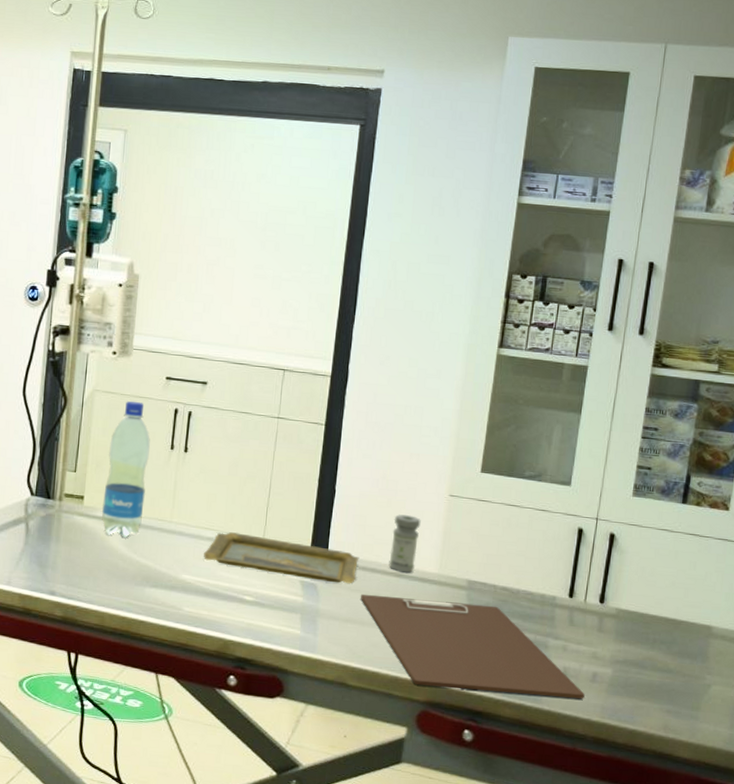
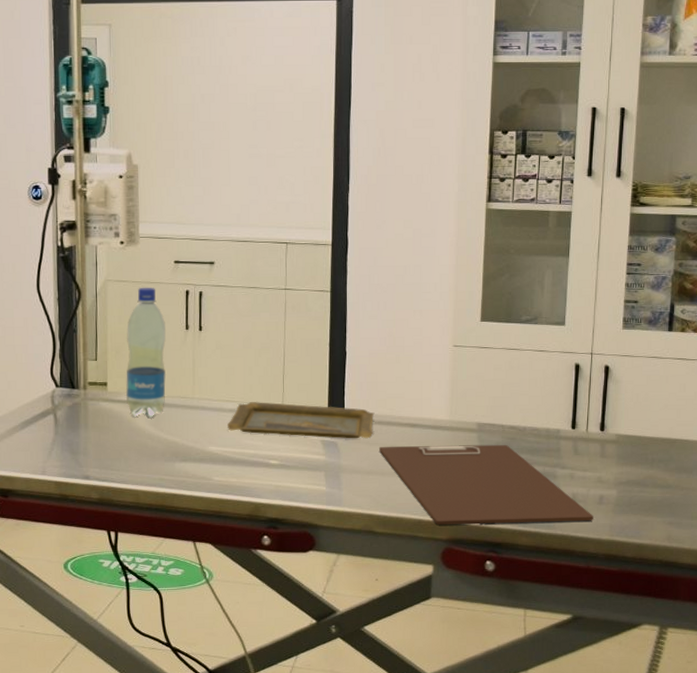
medicine bottle: present [388,514,421,573] -> none [402,368,429,422]

